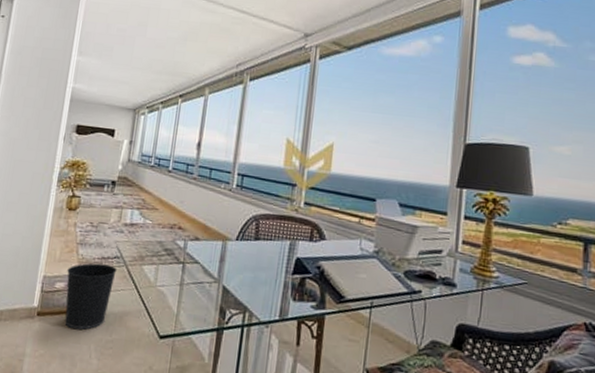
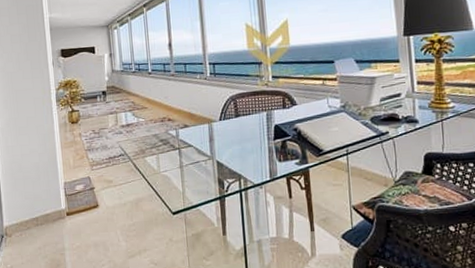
wastebasket: present [64,263,117,330] -> none [82,162,124,221]

